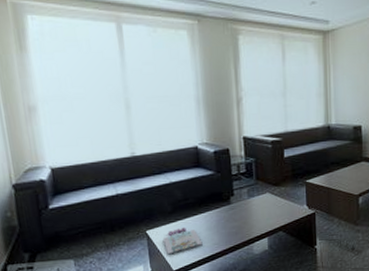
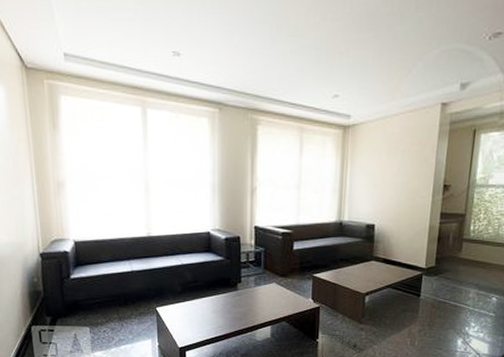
magazine: present [162,227,203,256] -> none [171,307,208,333]

